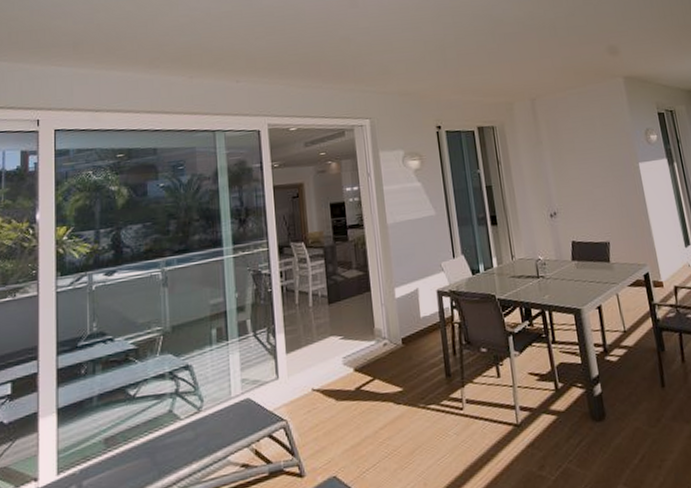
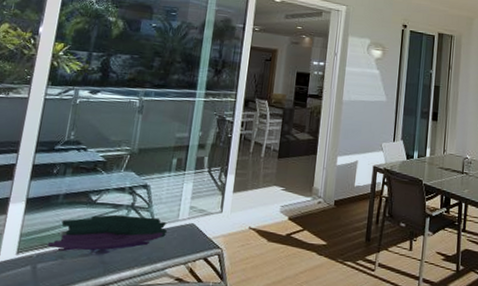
towel: none [89,400,222,460] -> present [47,214,168,251]

